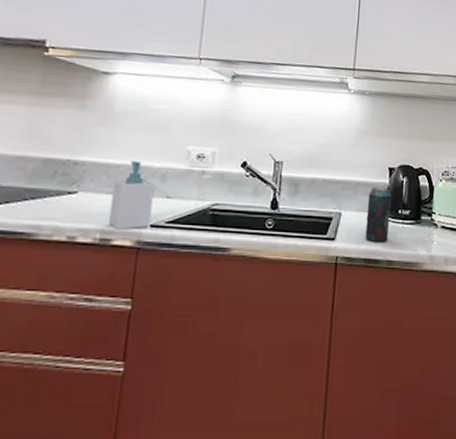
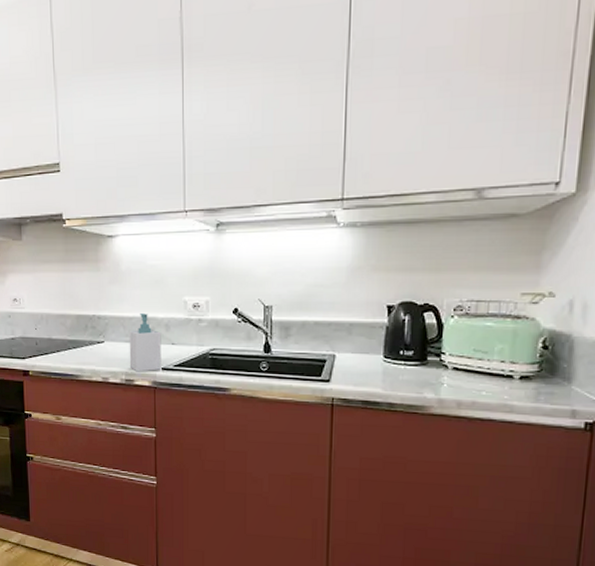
beverage can: present [365,187,392,242] -> none [362,327,391,384]

